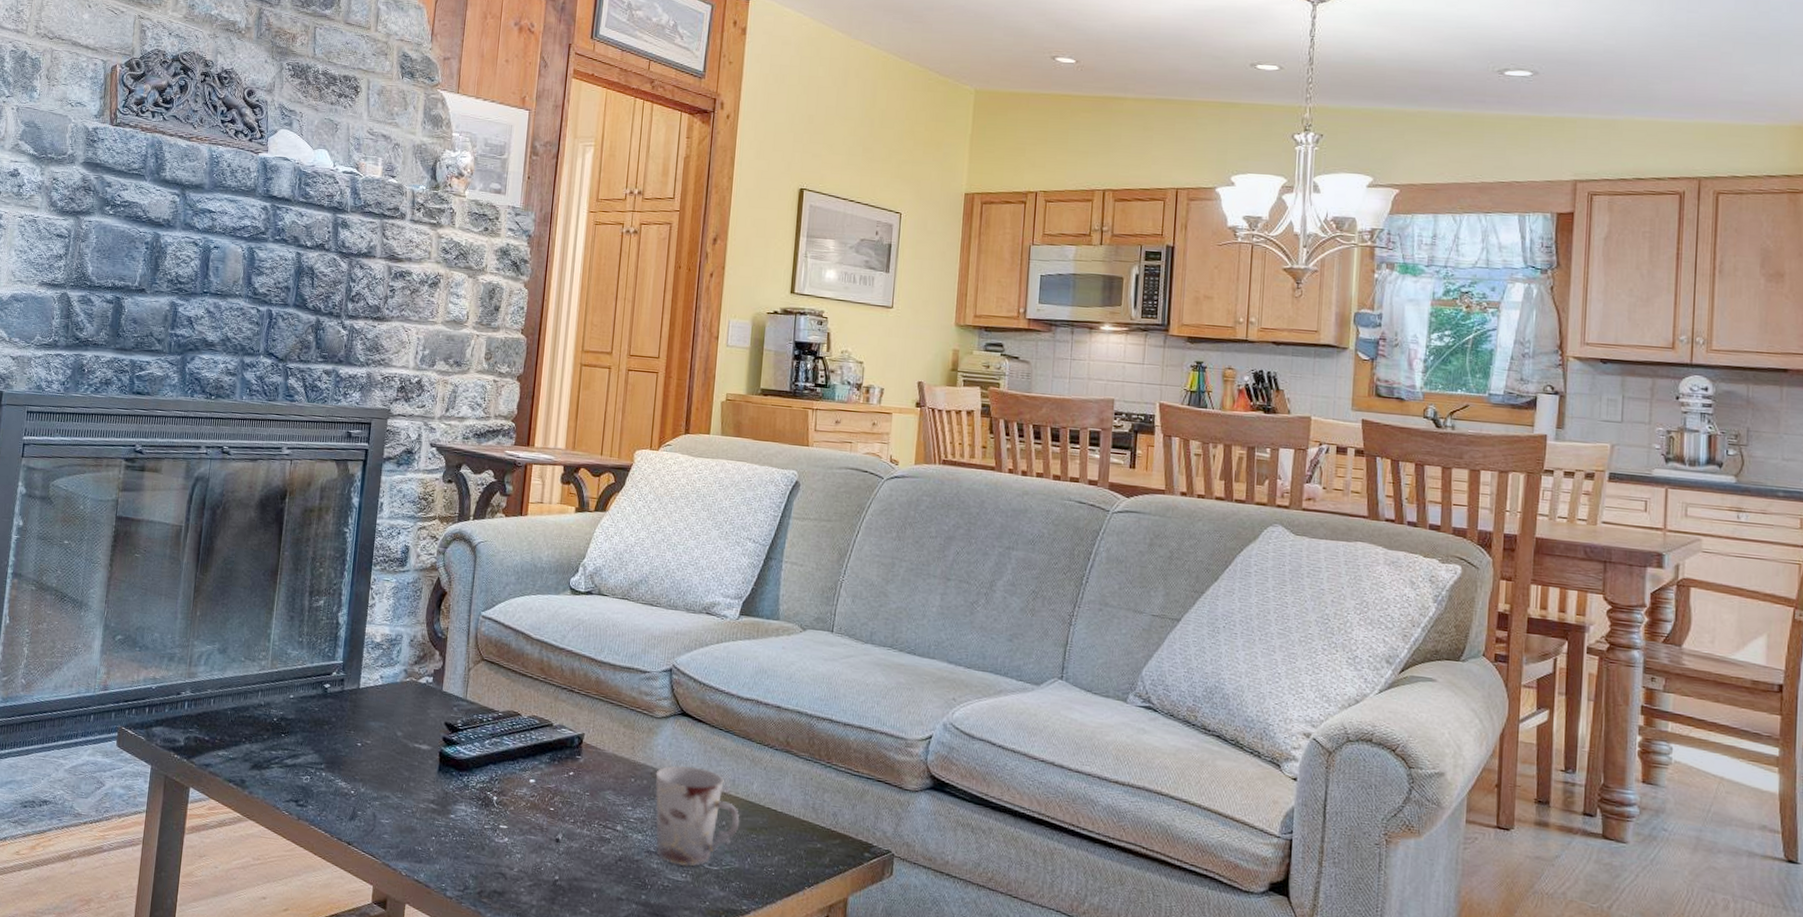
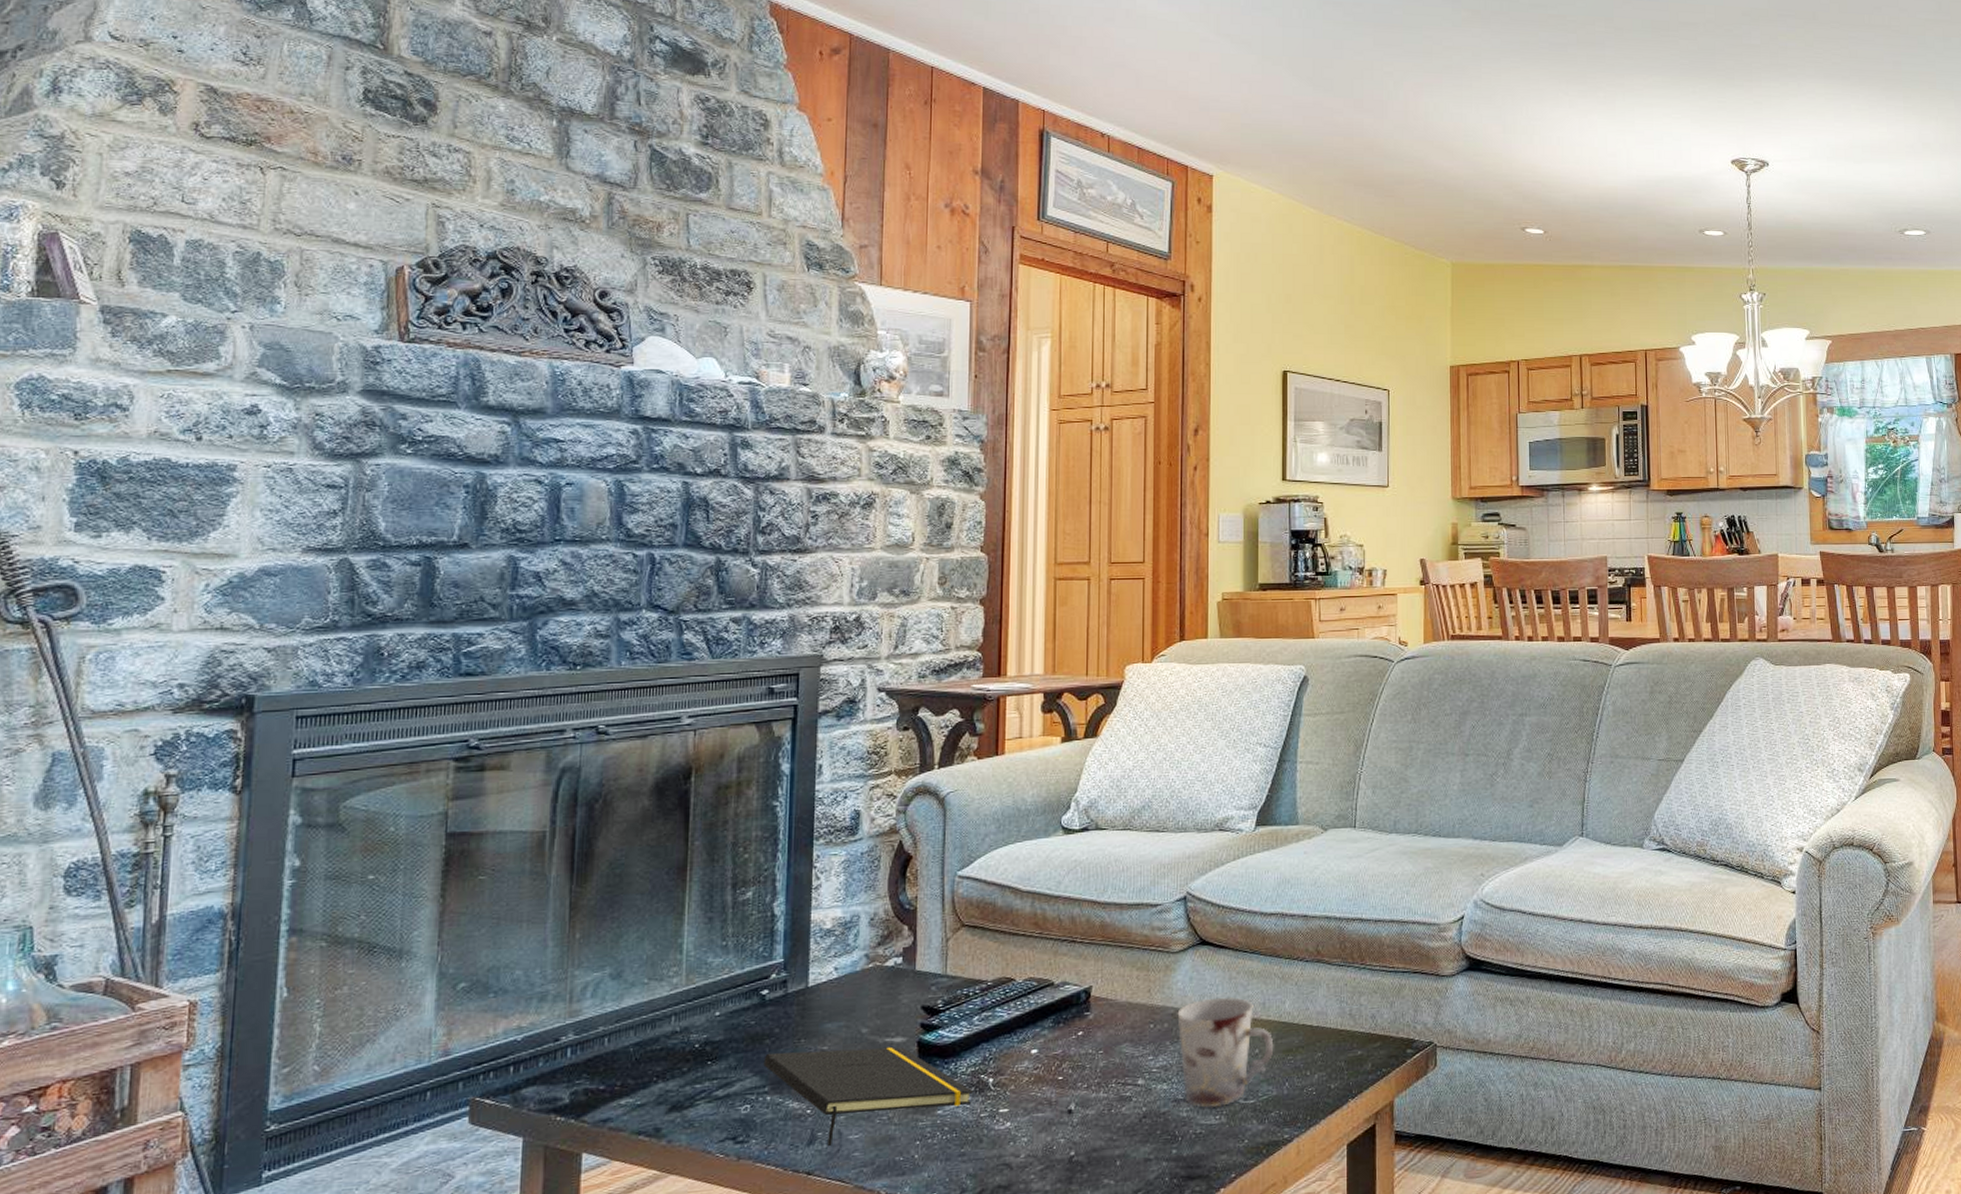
notepad: none [322,737,480,824] -> present [763,1046,973,1146]

